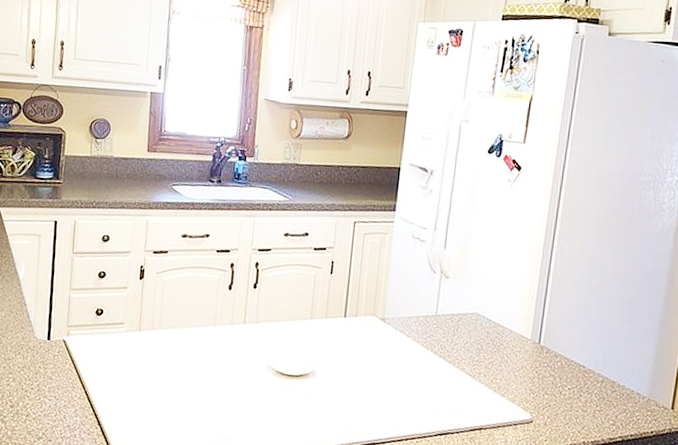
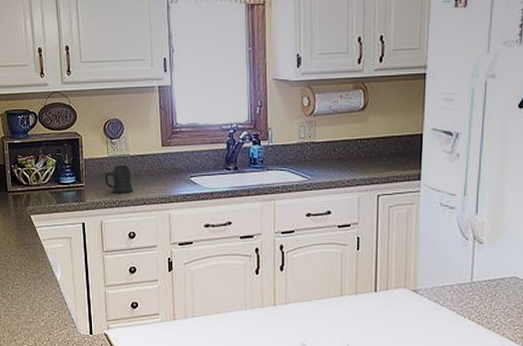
mug: none [84,165,113,195] -> present [105,164,133,193]

